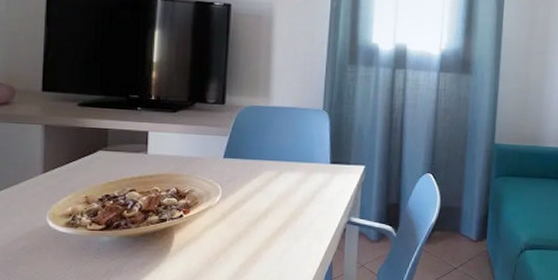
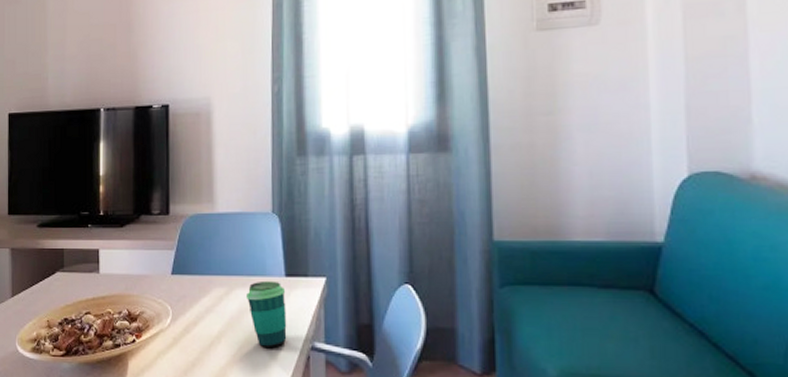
cup: none [294,166,330,222] -> present [247,280,287,348]

